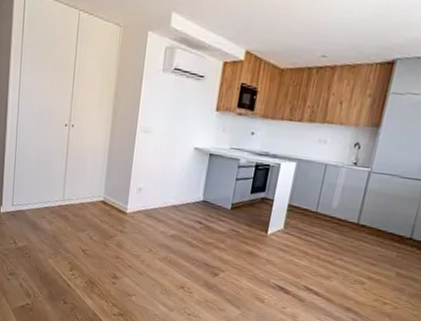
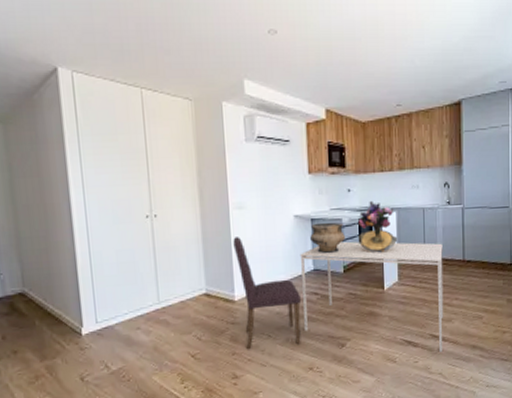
dining chair: none [129,157,186,264] -> present [233,237,301,350]
dining table: none [183,180,339,305] -> present [300,241,444,352]
ceramic pot: none [205,158,240,190] -> present [310,222,346,254]
bouquet: none [252,147,295,199] -> present [358,200,398,254]

